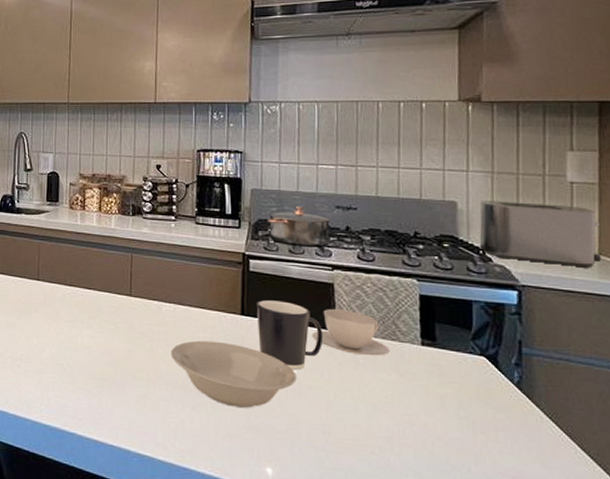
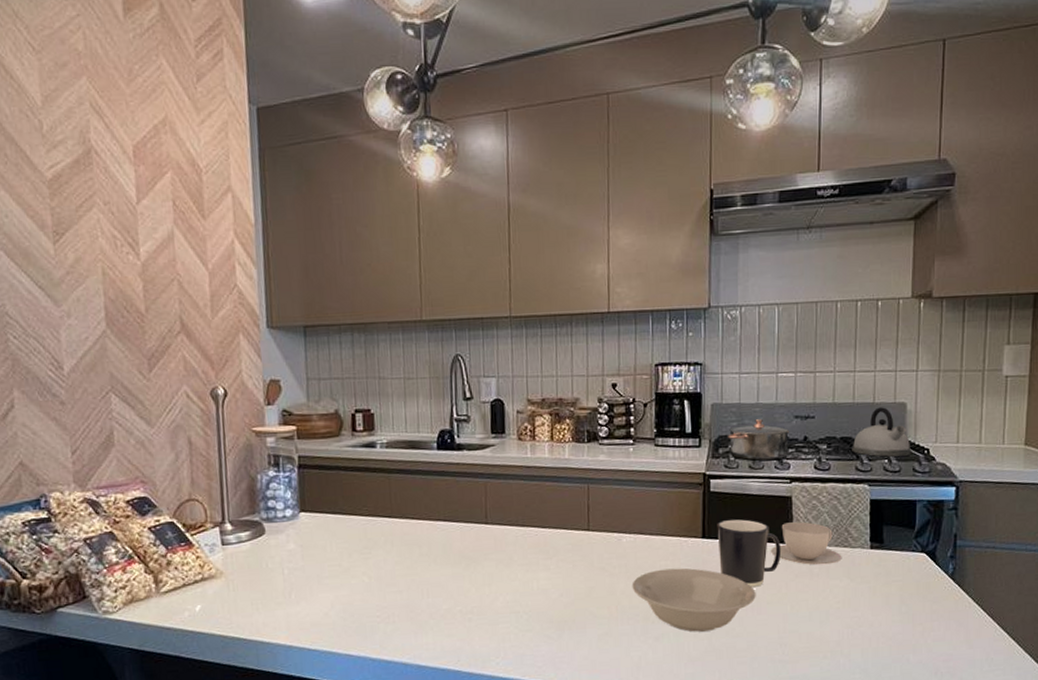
kettle: none [398,204,465,254] -> present [852,407,911,457]
toaster: present [479,201,602,268] -> none [925,399,1027,459]

